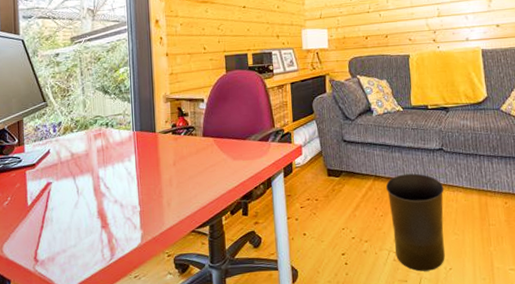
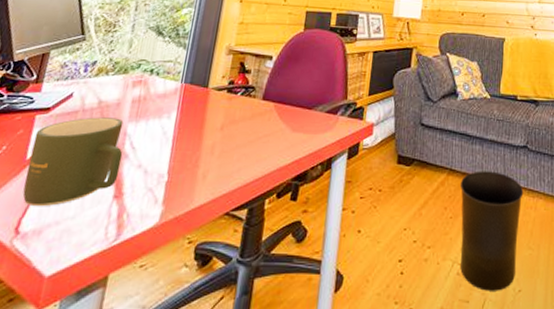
mug: none [29,166,101,241] -> present [23,117,124,207]

